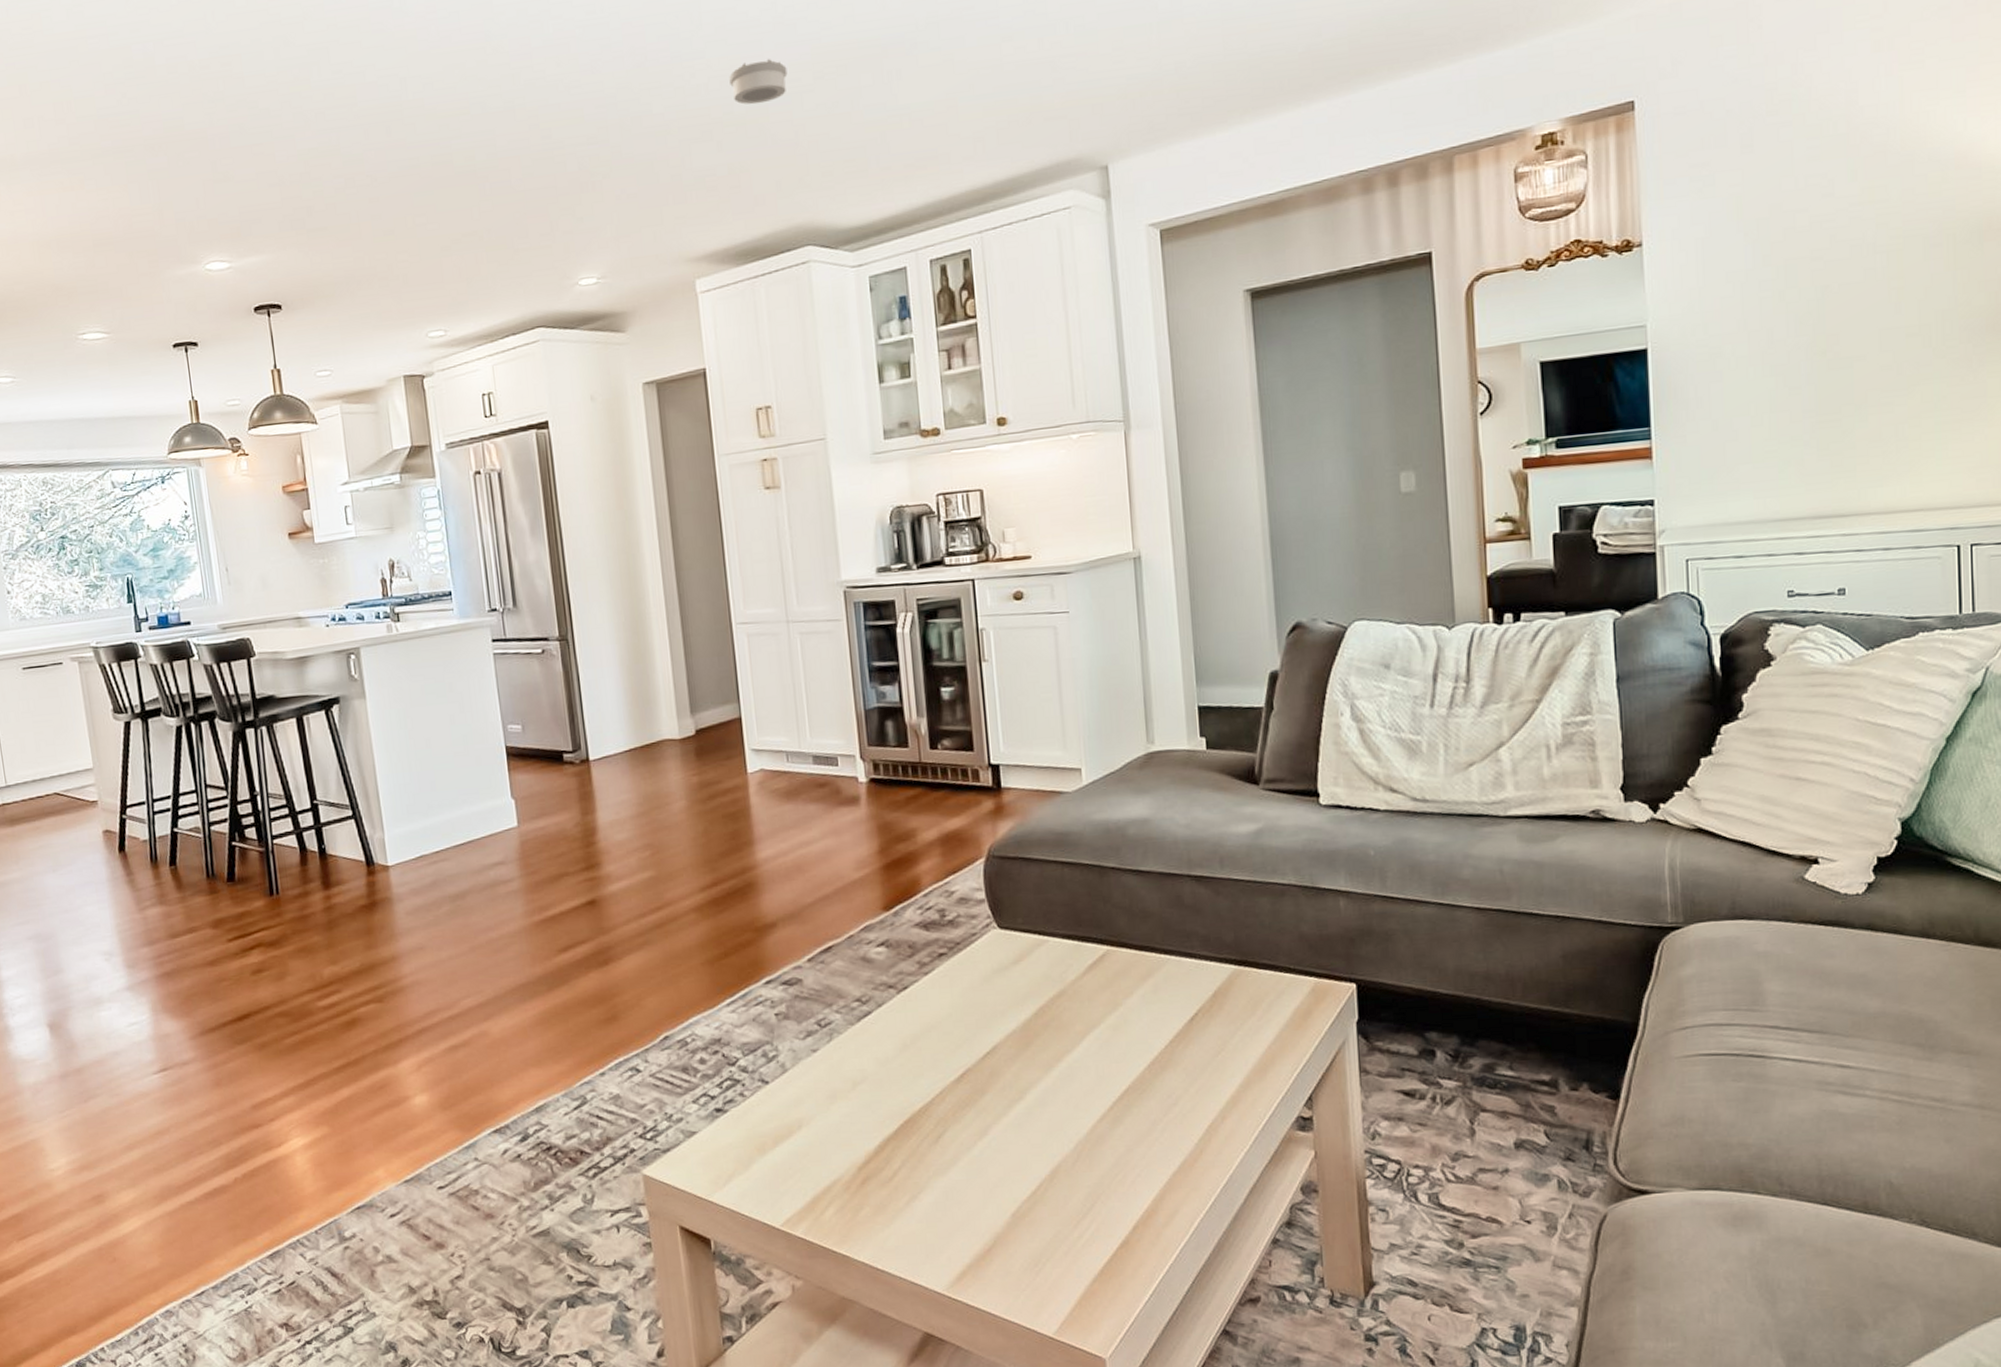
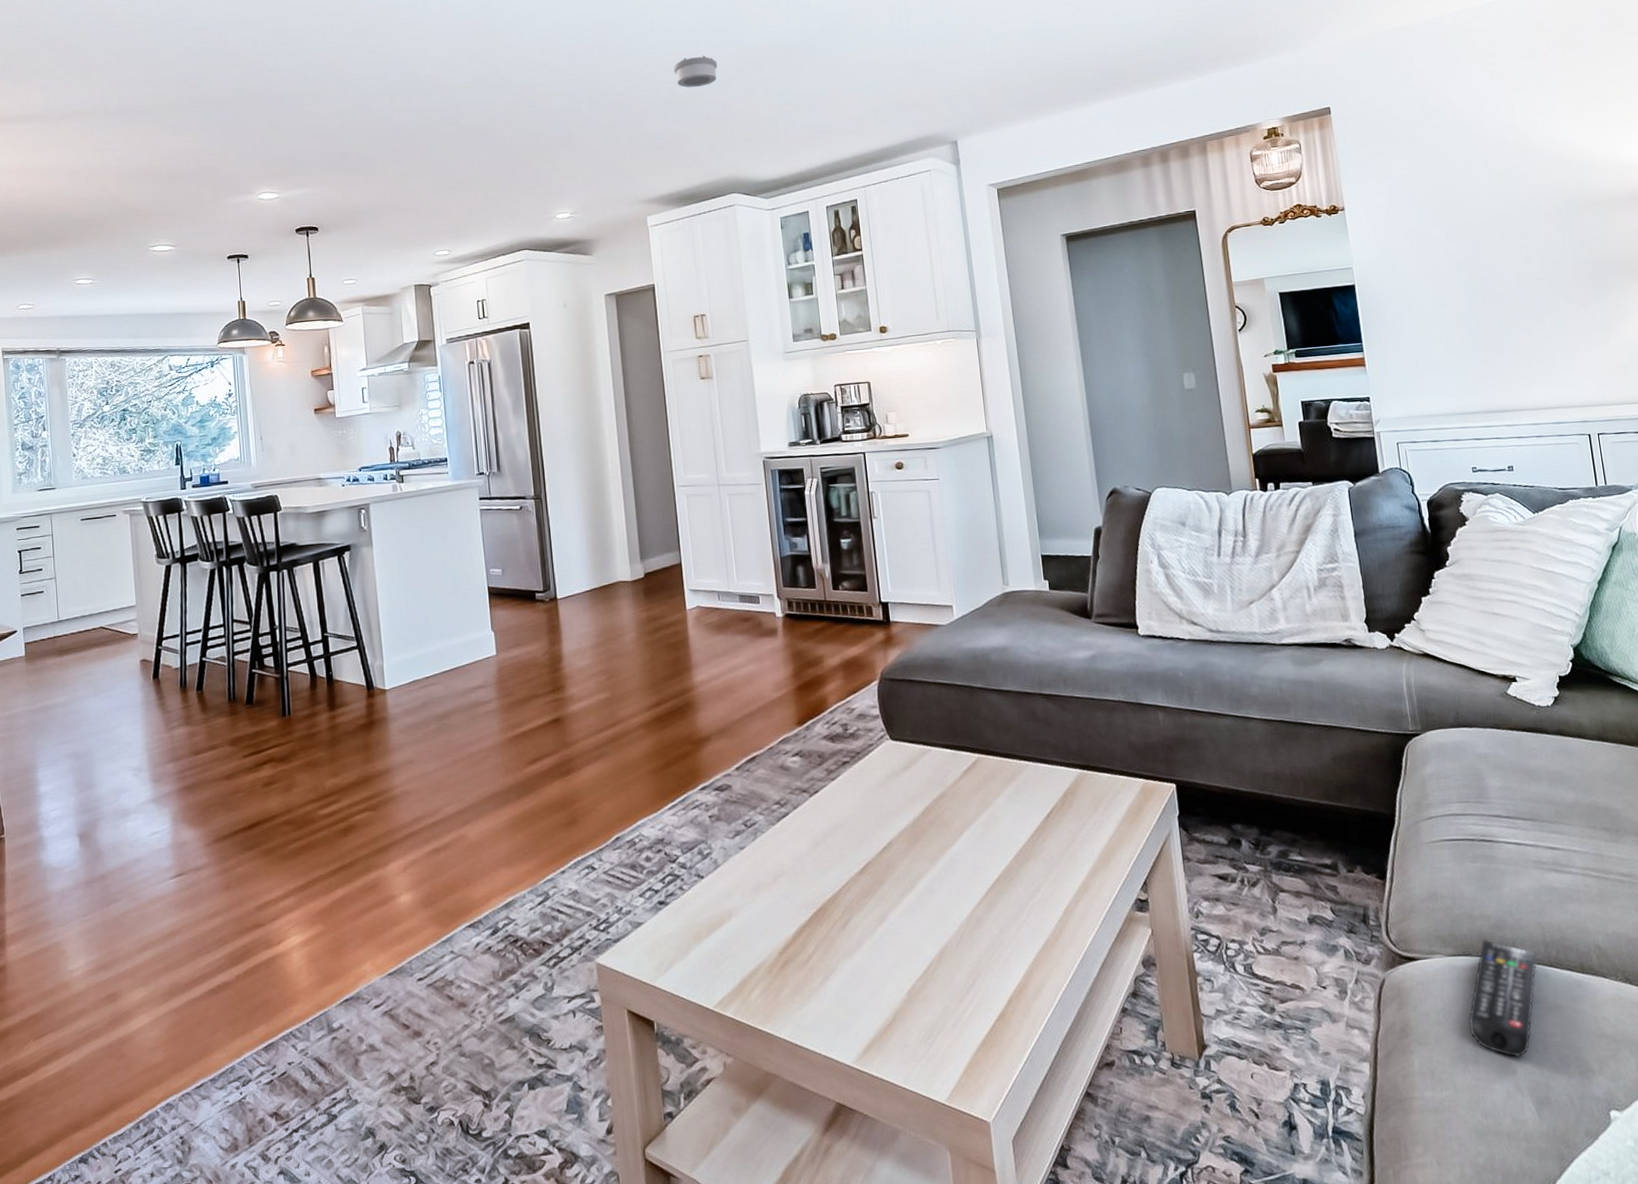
remote control: none [1709,1171,1809,1307] -> present [1468,939,1538,1058]

